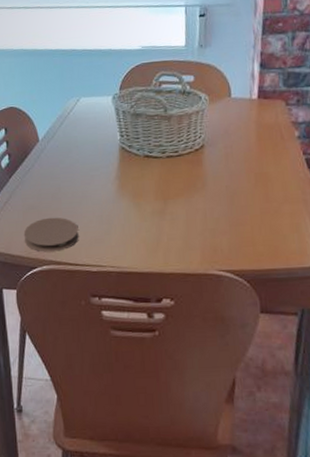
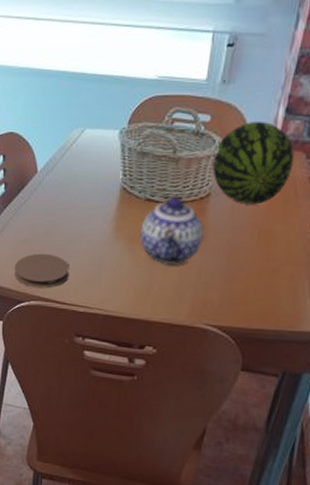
teapot: none [143,149,204,216] -> present [140,195,204,266]
fruit: none [201,76,276,152] -> present [212,121,295,205]

